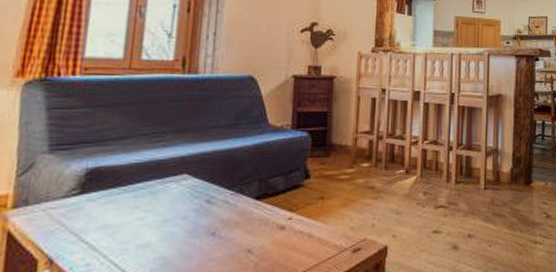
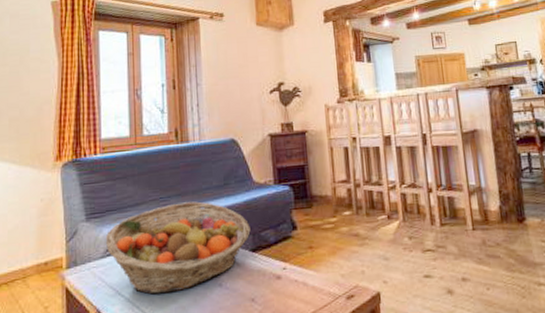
fruit basket: none [72,140,258,242] -> present [105,201,251,295]

